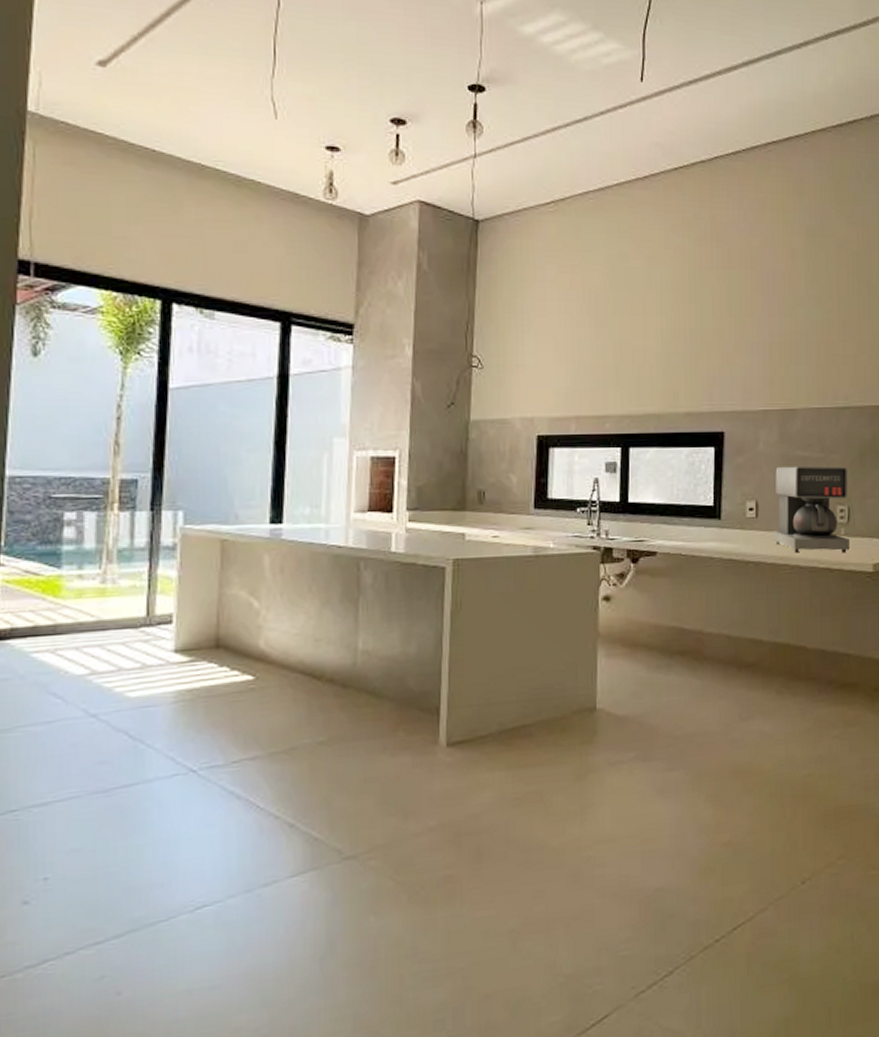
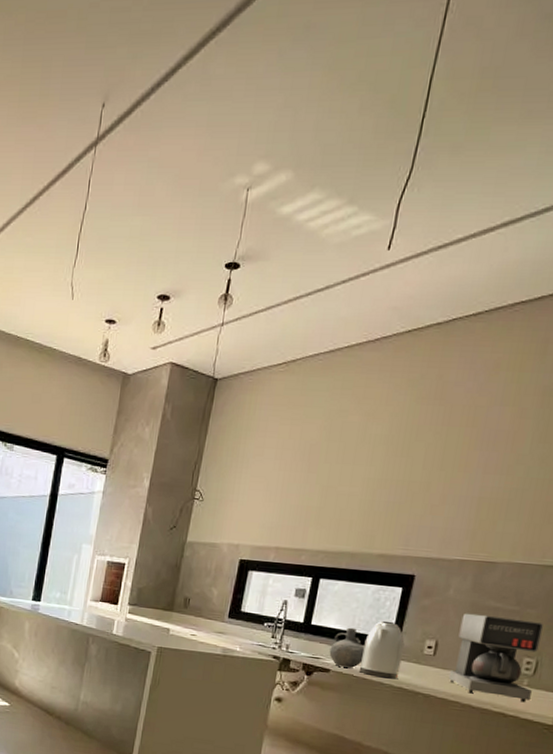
ceramic jug: none [652,499,689,547] -> present [329,627,365,668]
kettle: none [686,486,727,552] -> present [358,620,405,680]

